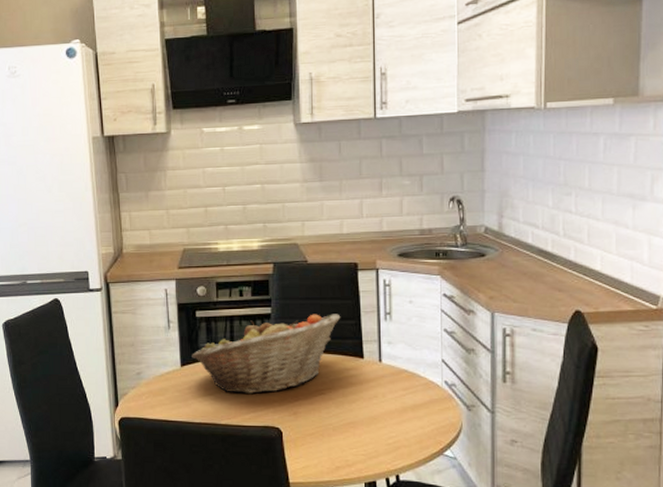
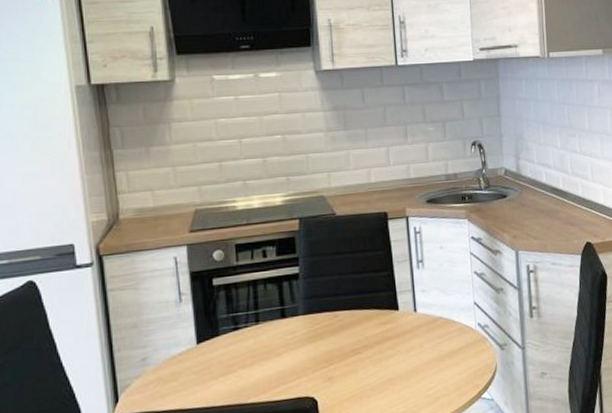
fruit basket: present [192,314,341,394] -> none [209,266,373,367]

